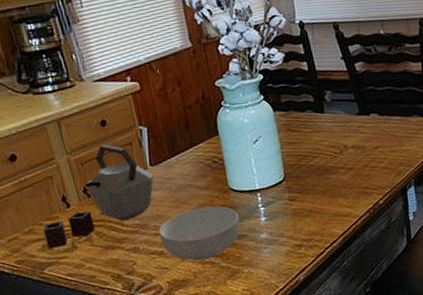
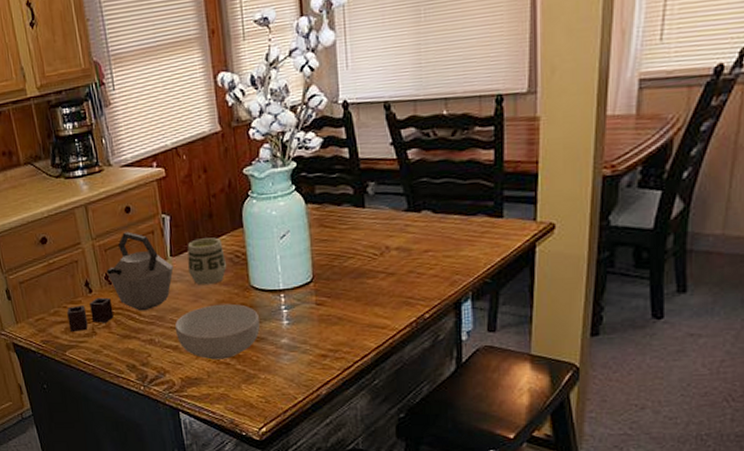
cup: none [166,145,206,191] -> present [187,237,227,285]

